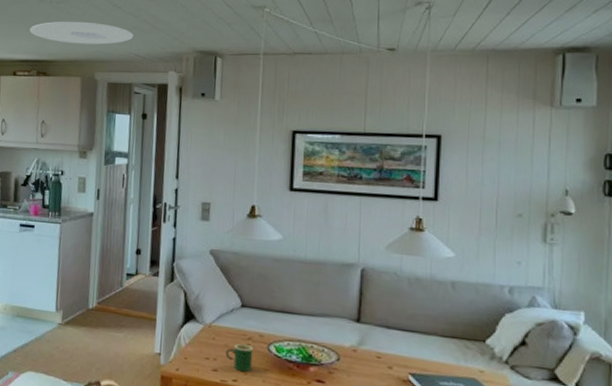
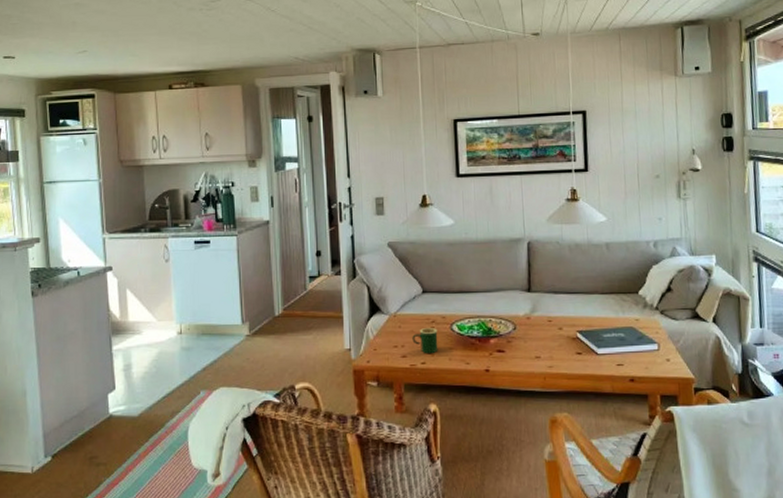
ceiling light: present [30,21,133,45] -> none [181,27,290,51]

